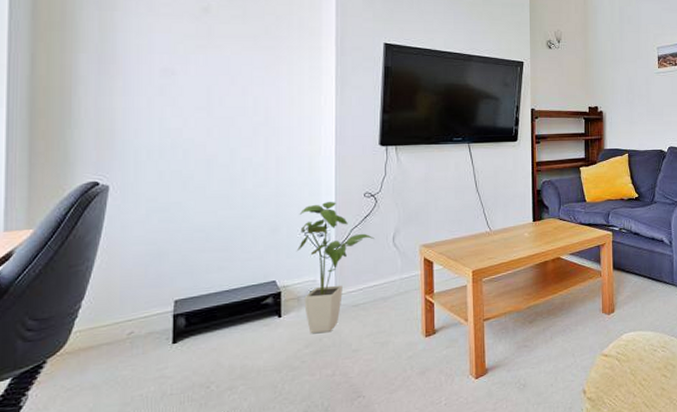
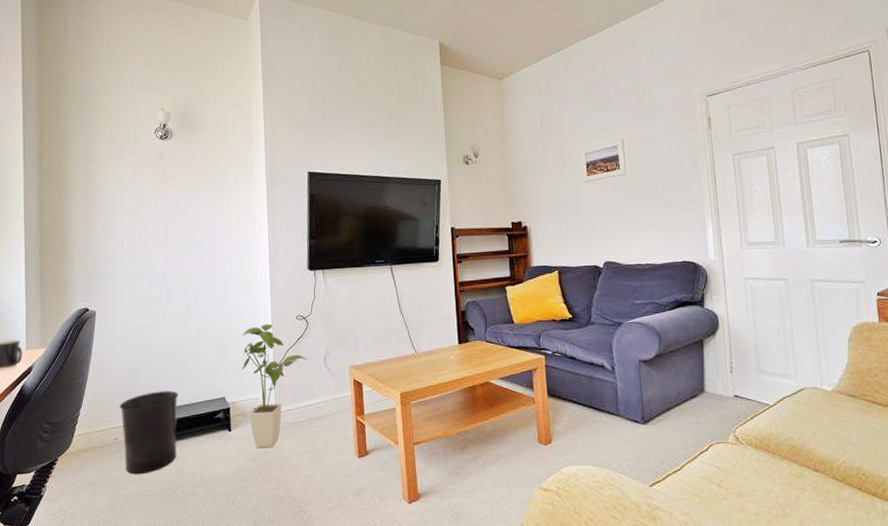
waste bin: none [137,275,217,372] -> present [119,391,179,474]

